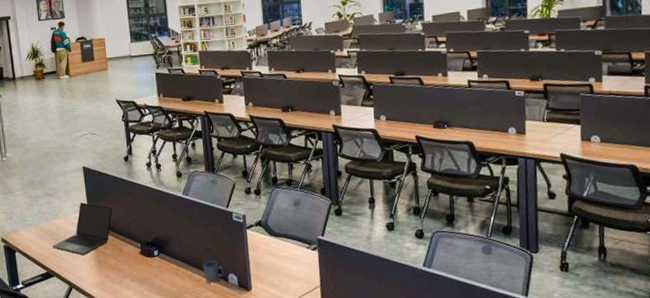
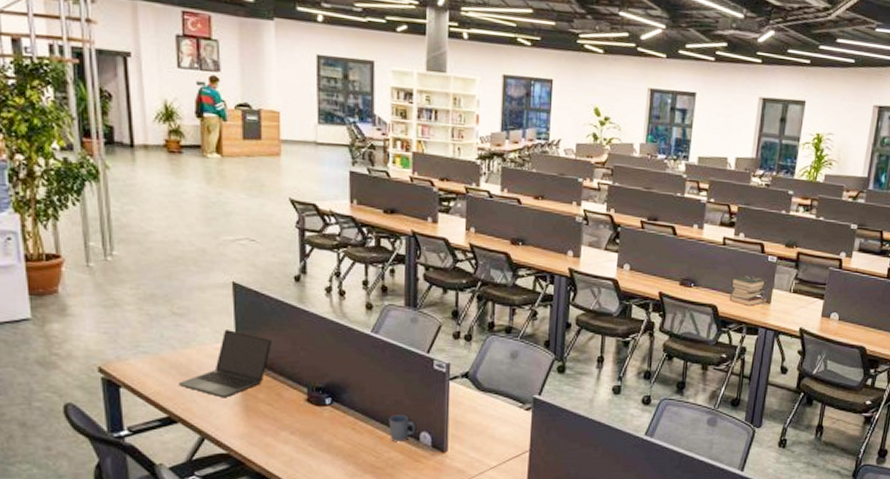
books: none [483,111,522,140] -> present [729,276,768,307]

